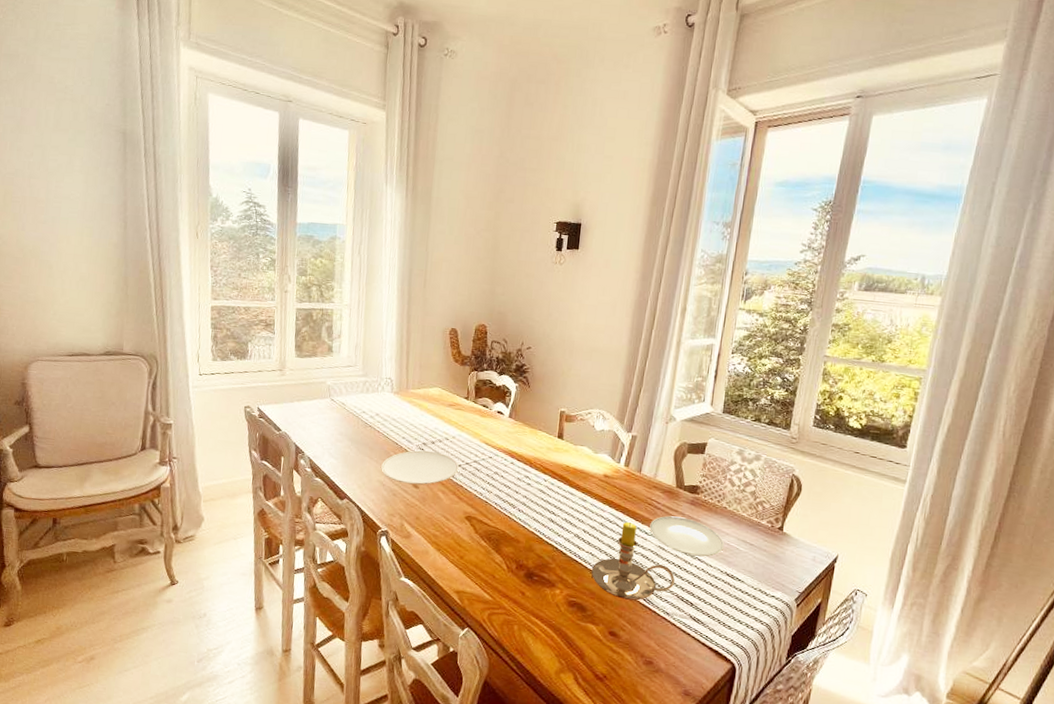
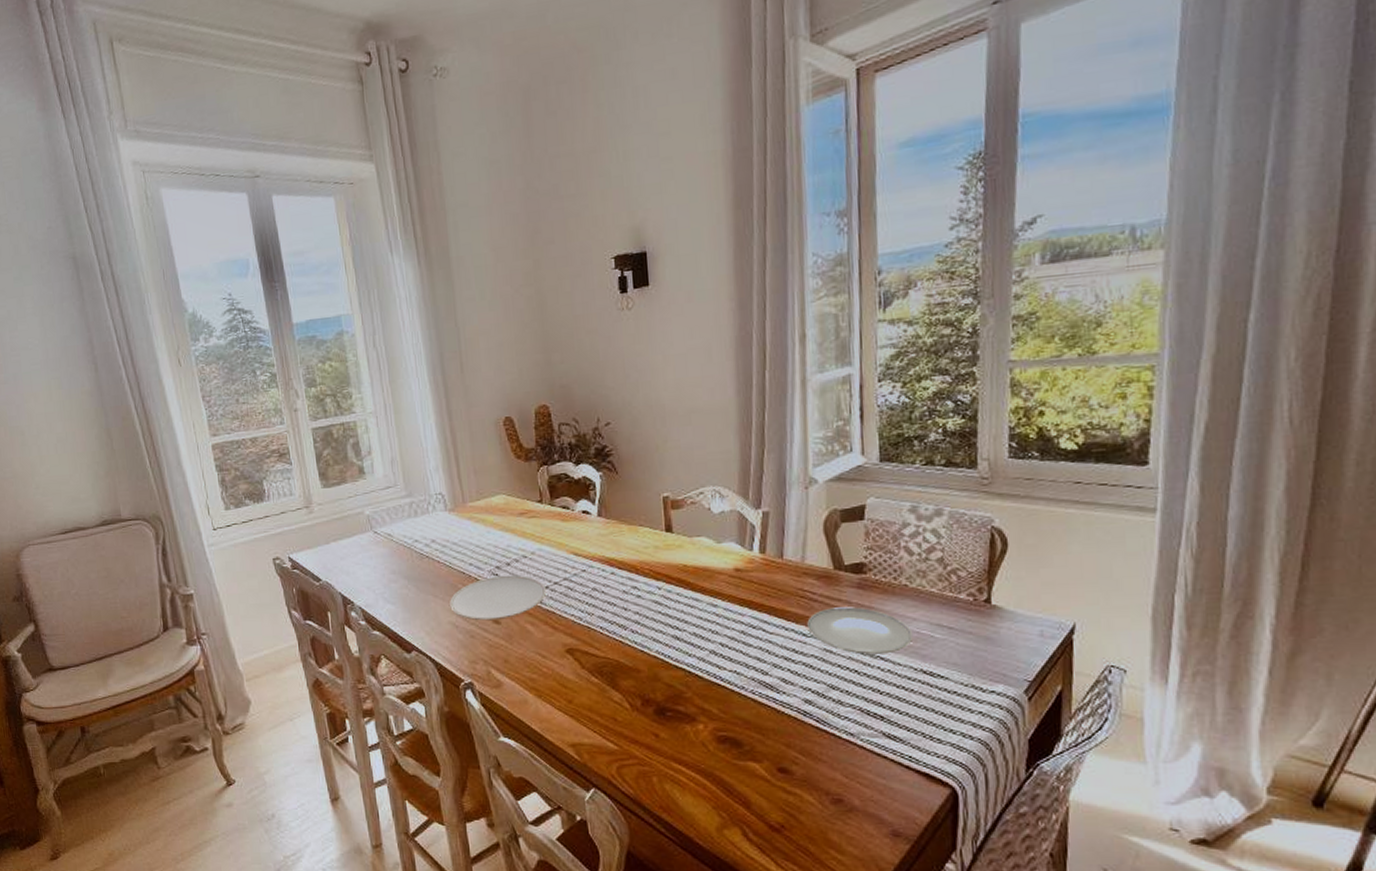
candlestick: present [591,522,676,601] -> none [739,625,855,724]

